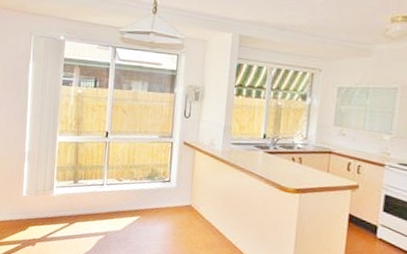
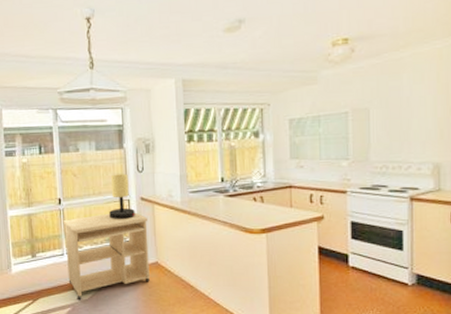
desk: none [104,152,188,230] -> present [63,212,150,301]
table lamp: none [152,116,177,161] -> present [109,174,135,220]

